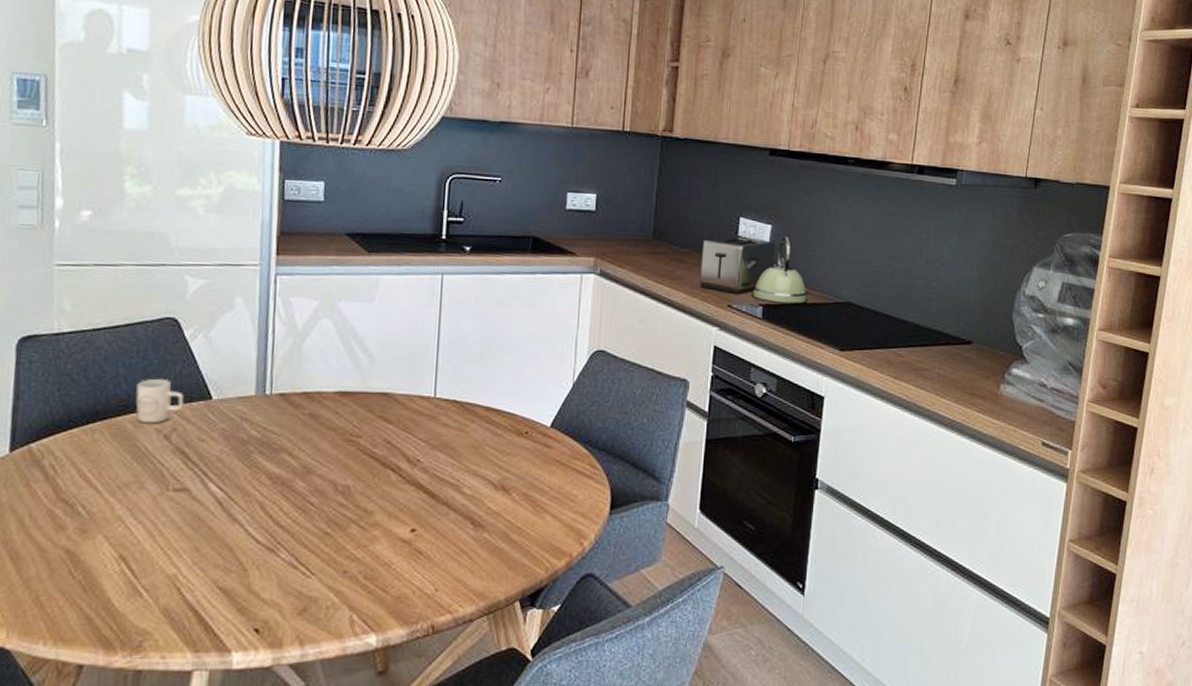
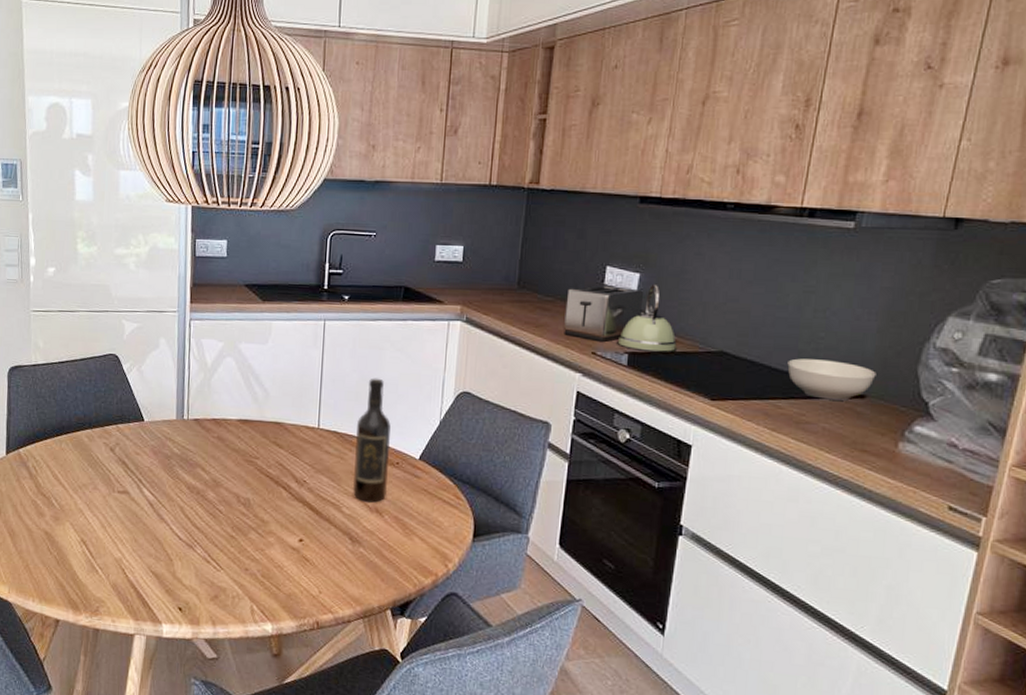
mug: present [135,378,185,424] -> none [89,402,124,439]
wine bottle: none [474,338,519,479] -> present [352,378,391,503]
bowl: none [906,307,980,347] -> present [787,358,877,401]

